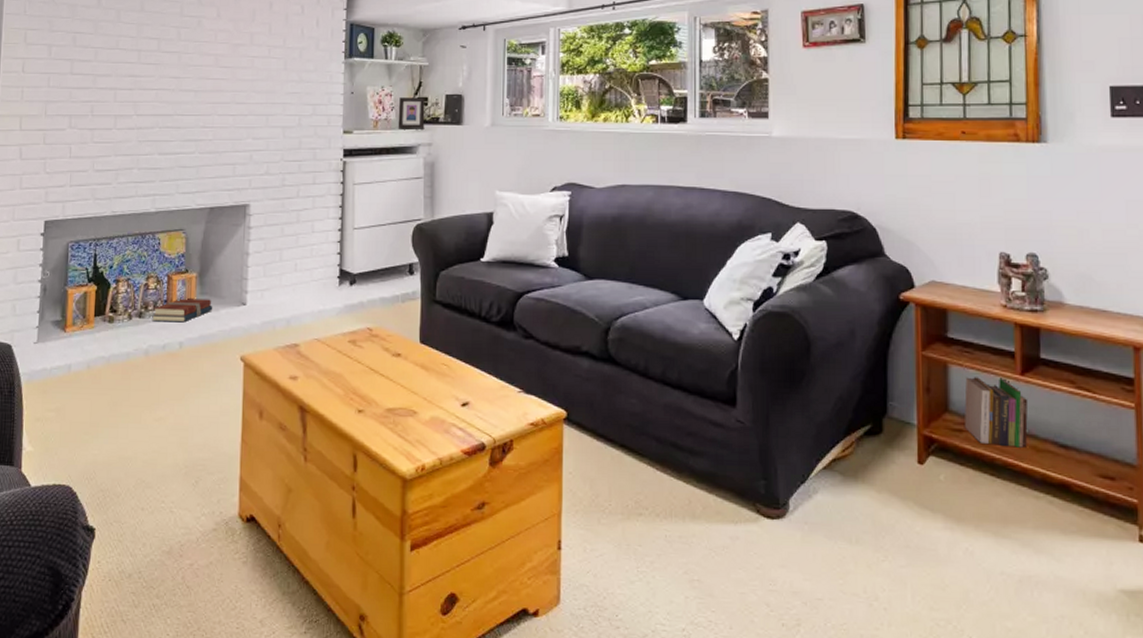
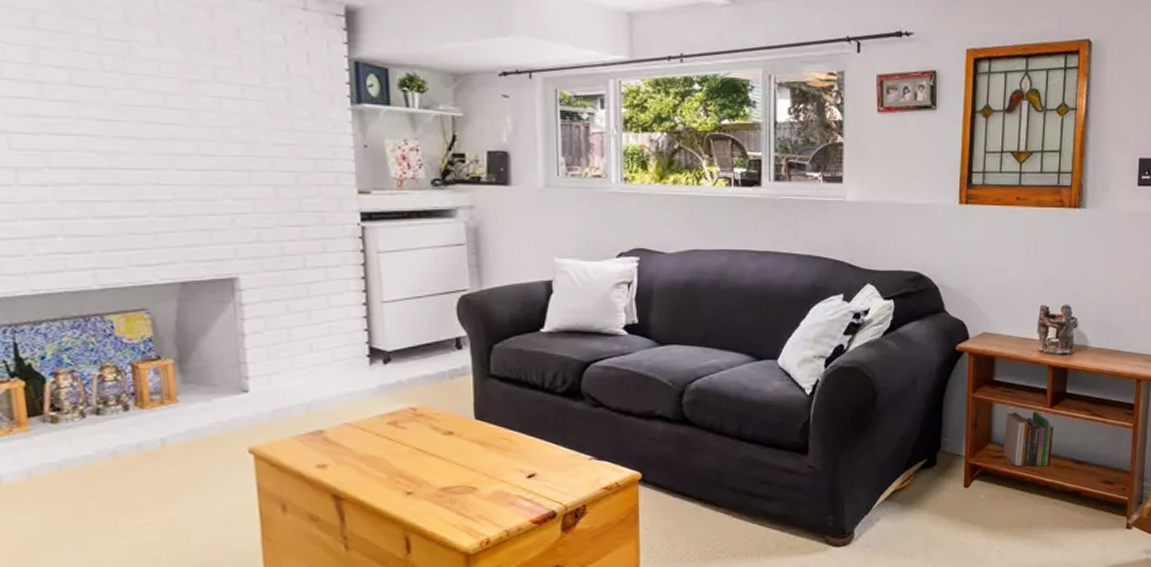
books: present [152,298,213,323] -> none [115,388,203,418]
picture frame: present [398,97,425,129] -> none [429,153,463,190]

